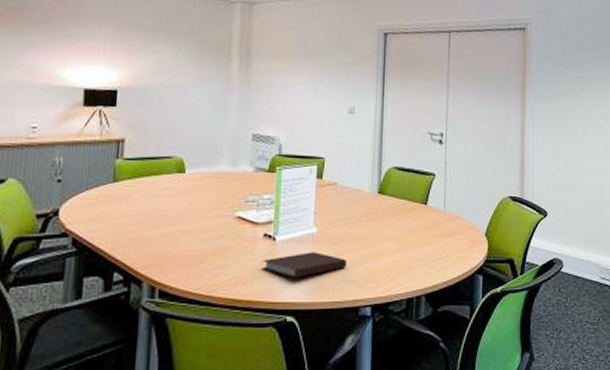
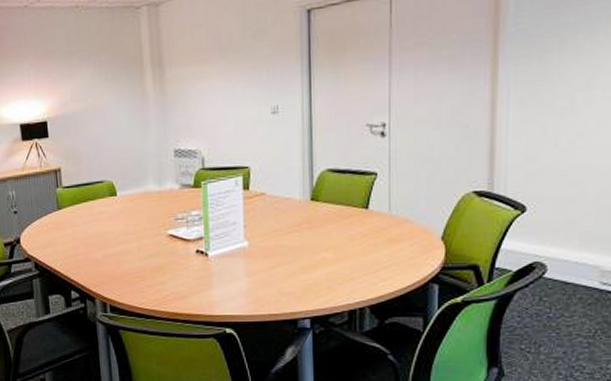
notebook: present [262,252,348,278] -> none [198,266,282,292]

